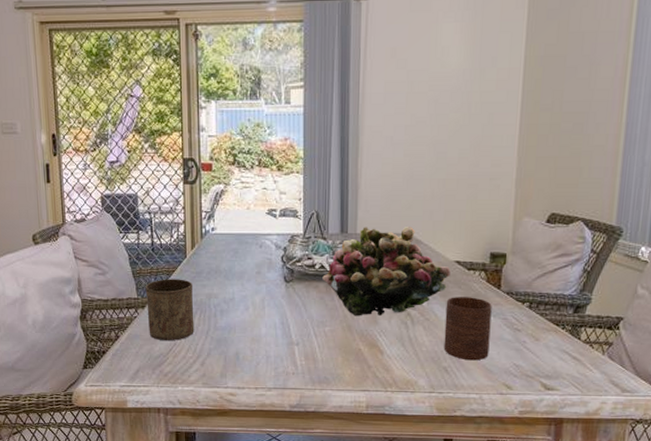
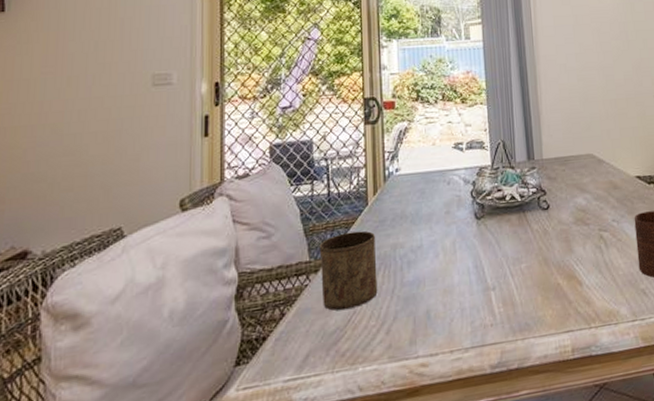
flower arrangement: present [322,225,450,316] -> none [514,146,634,247]

